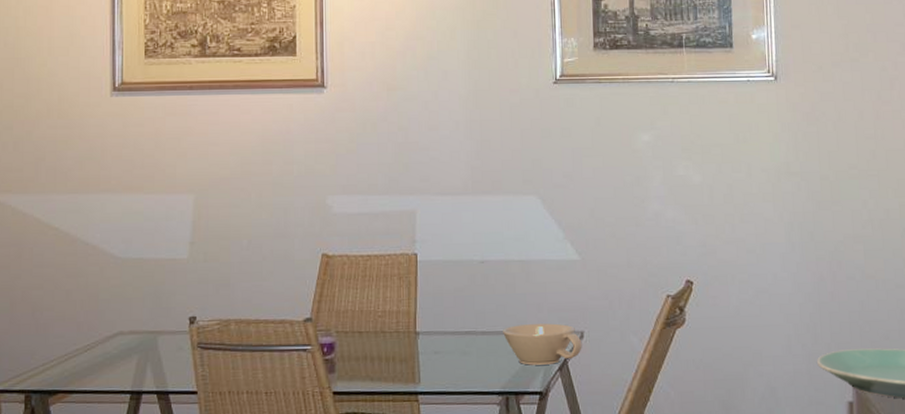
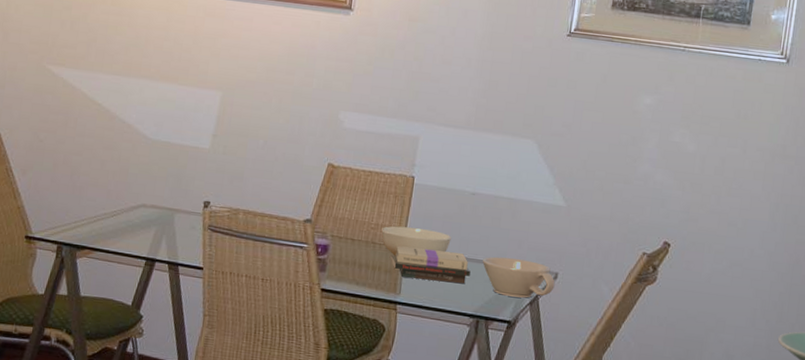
bowl: none [390,308,466,343] -> present [381,226,452,256]
books: none [404,328,492,364] -> present [390,245,471,284]

